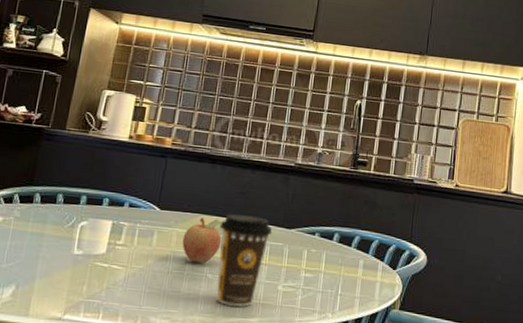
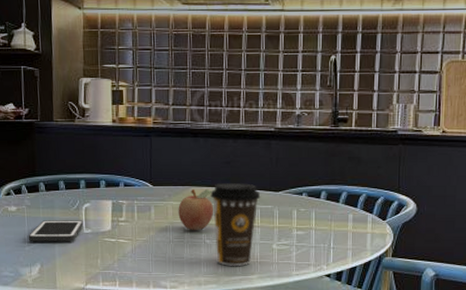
cell phone: none [8,235,76,262] -> present [28,220,84,241]

